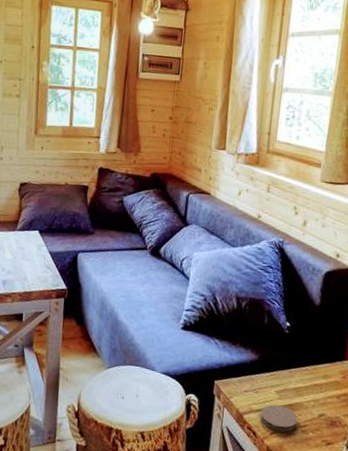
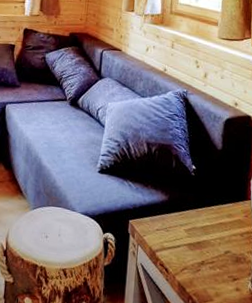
coaster: present [261,404,298,432] -> none [172,242,206,269]

